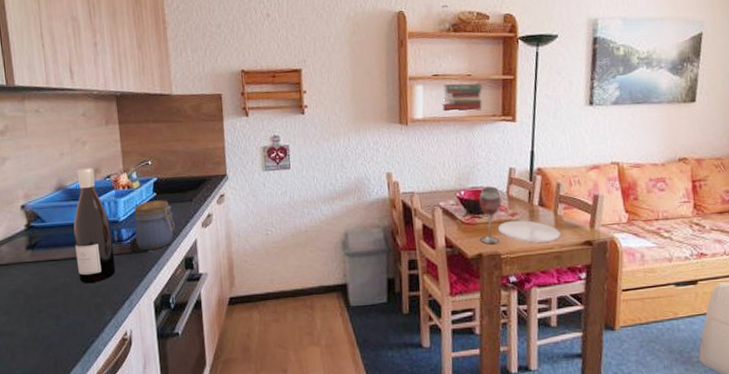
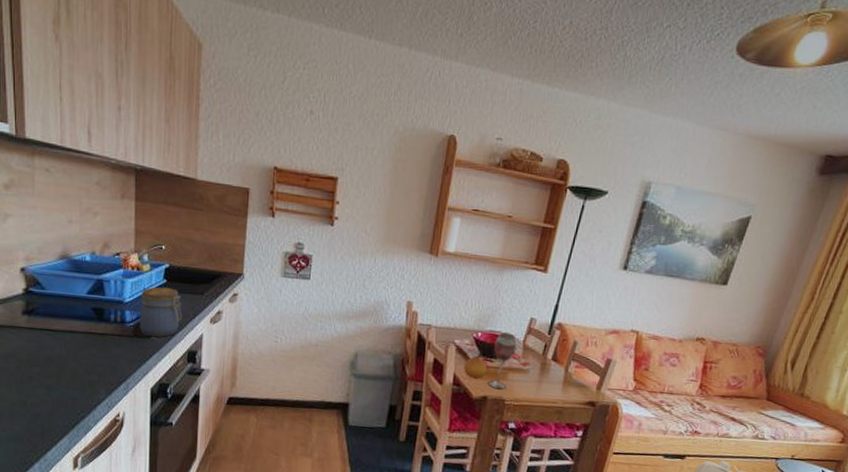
bottle: present [73,168,116,283] -> none [74,240,115,360]
books: present [443,83,482,111] -> none [476,221,521,255]
fruit: none [453,215,477,238] -> present [464,356,487,379]
plate: present [498,220,561,243] -> none [507,369,567,397]

